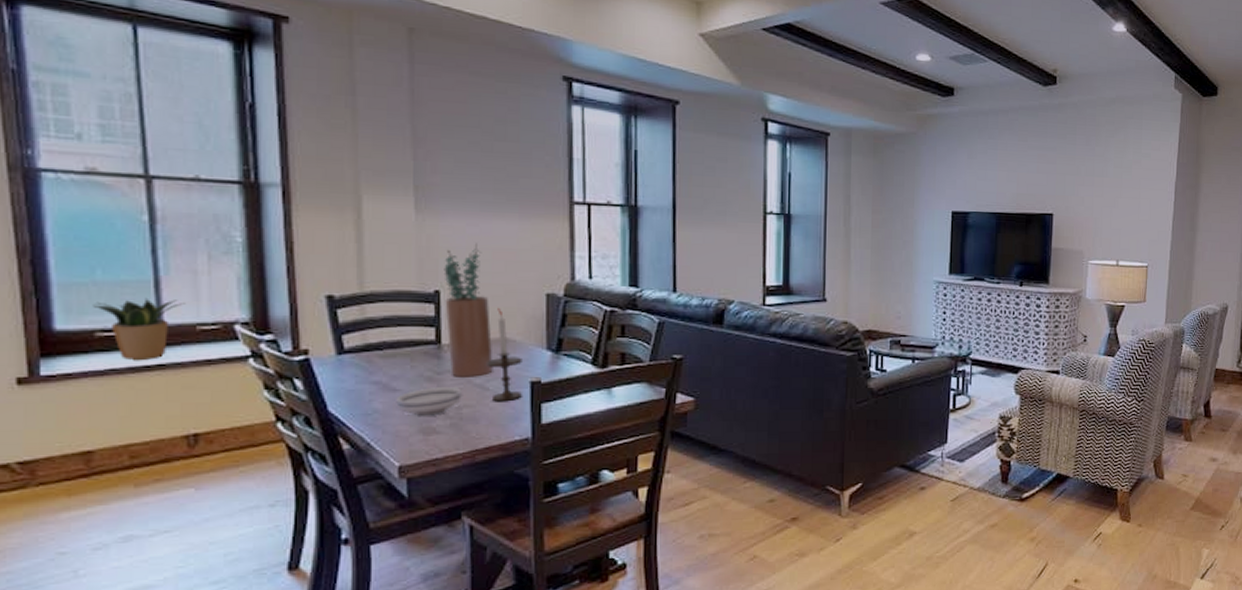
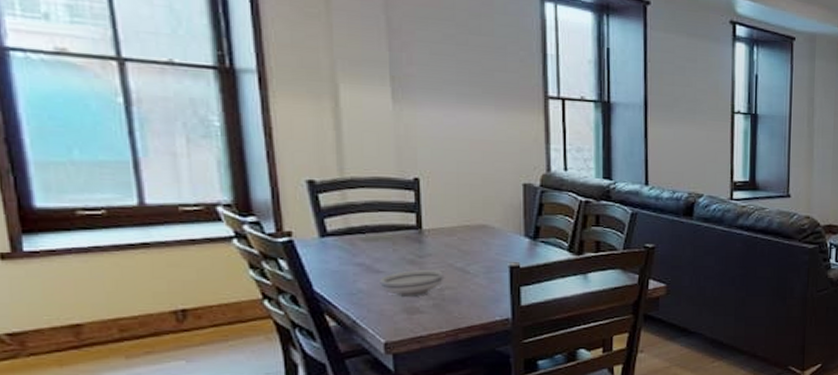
potted plant: present [93,297,185,360] -> none [72,178,166,238]
vase: present [444,243,493,377] -> none [422,133,473,261]
candlestick: present [487,307,522,402] -> none [467,195,501,285]

